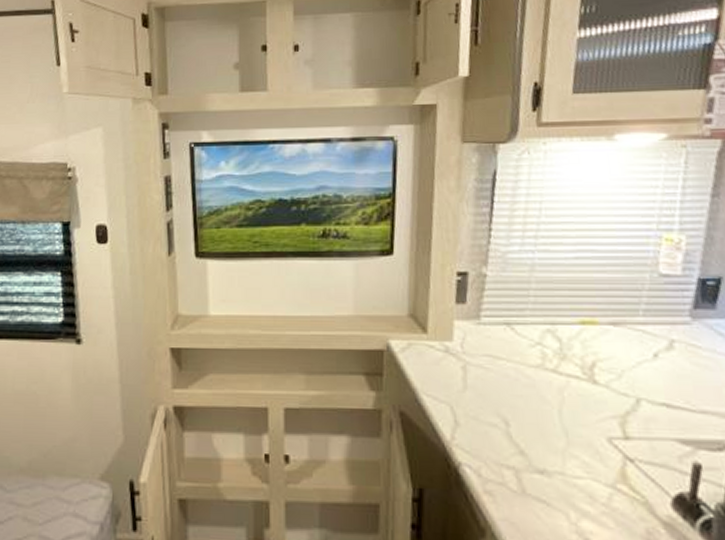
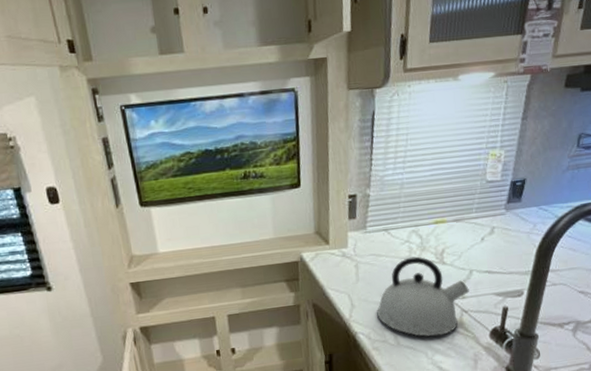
kettle: none [492,366,636,491] -> present [377,256,469,337]

